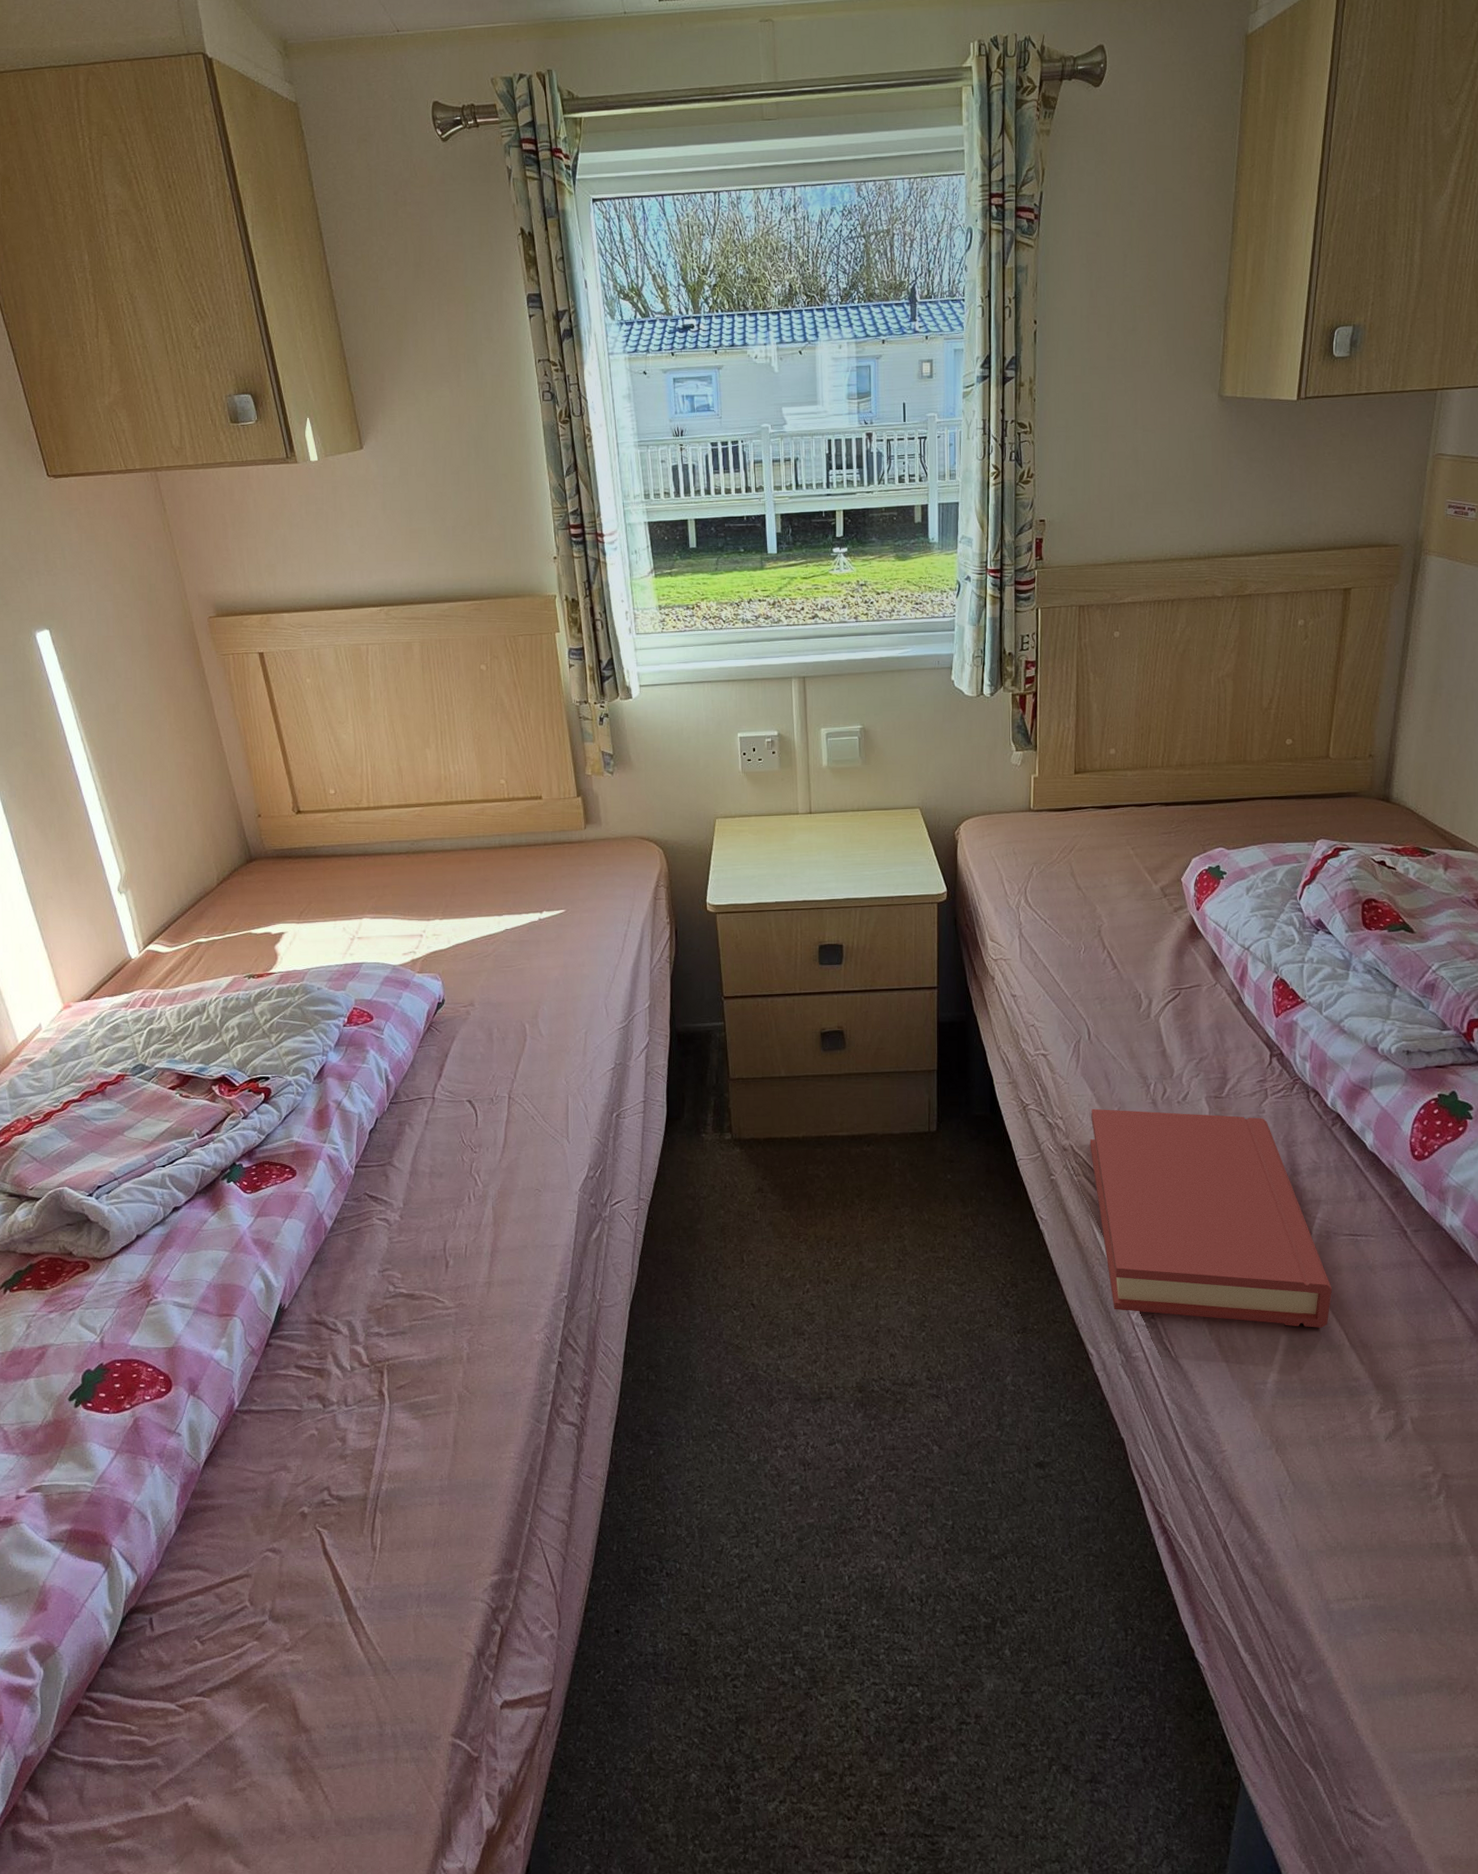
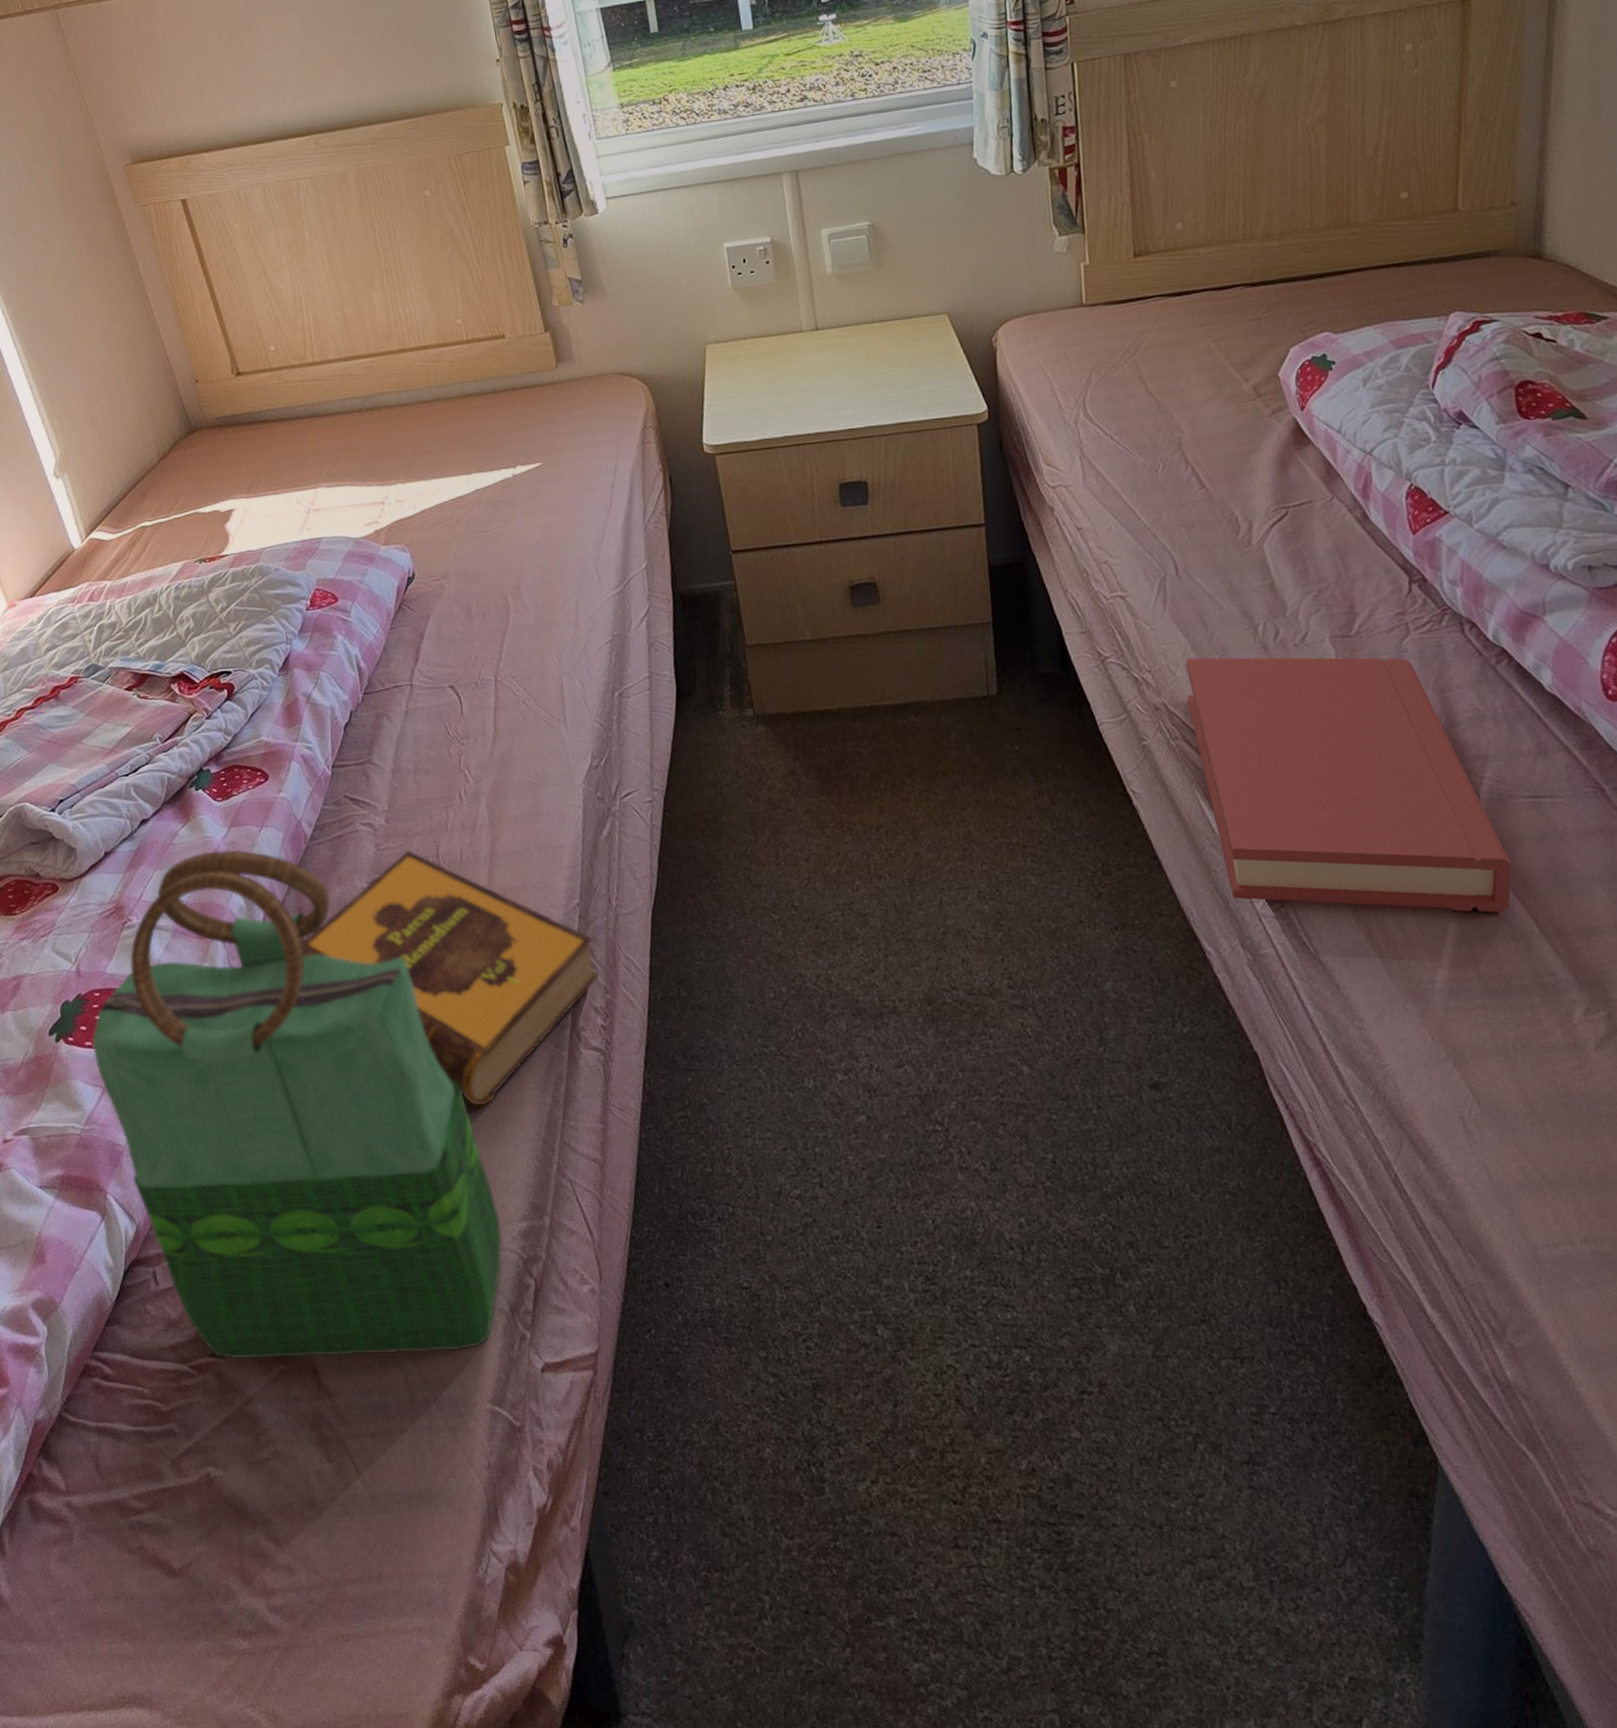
tote bag: none [110,1237,475,1698] -> present [92,849,503,1359]
hardback book: none [313,1244,580,1472] -> present [301,850,600,1106]

